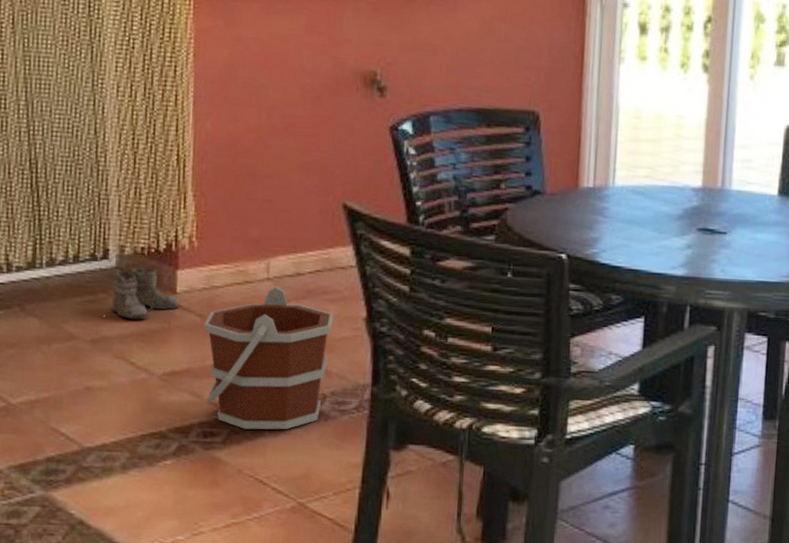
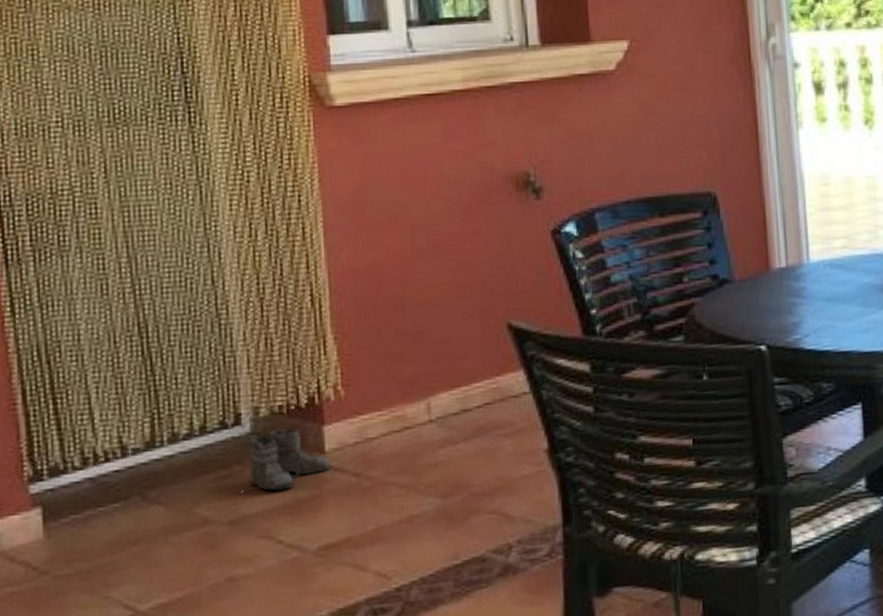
bucket: present [204,286,333,430] -> none [361,428,510,599]

